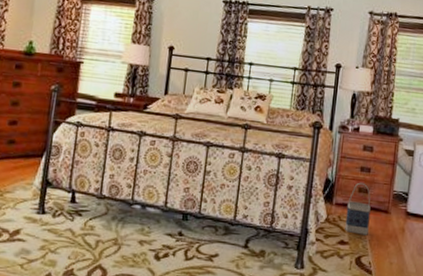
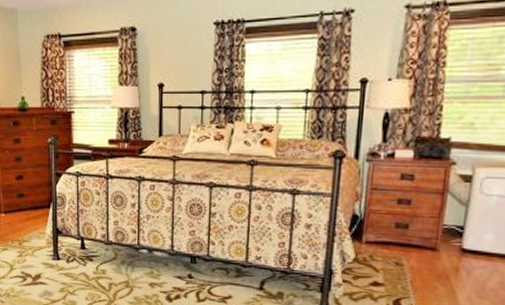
bag: present [345,182,371,235] -> none [378,216,412,276]

